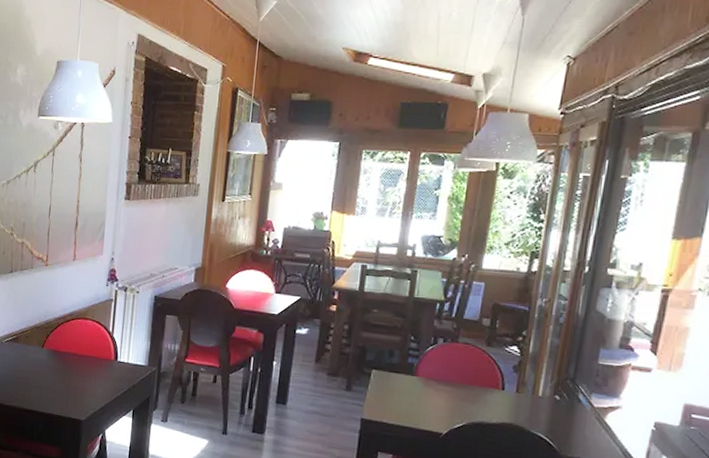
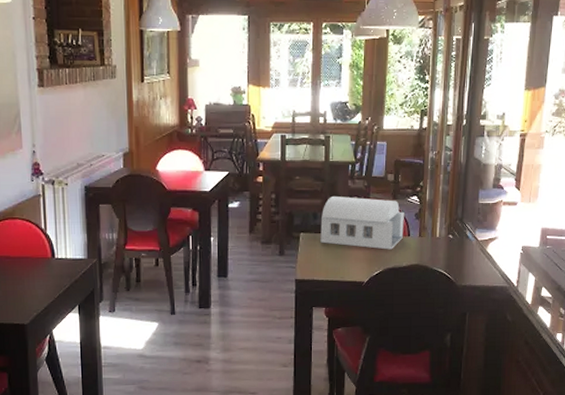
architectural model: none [394,334,500,402] -> present [320,195,404,250]

